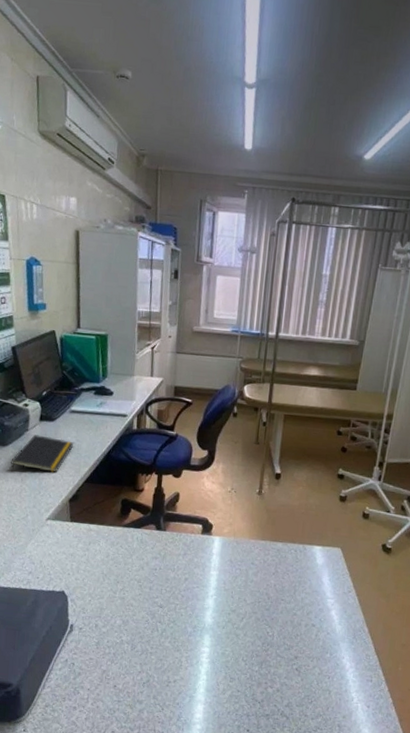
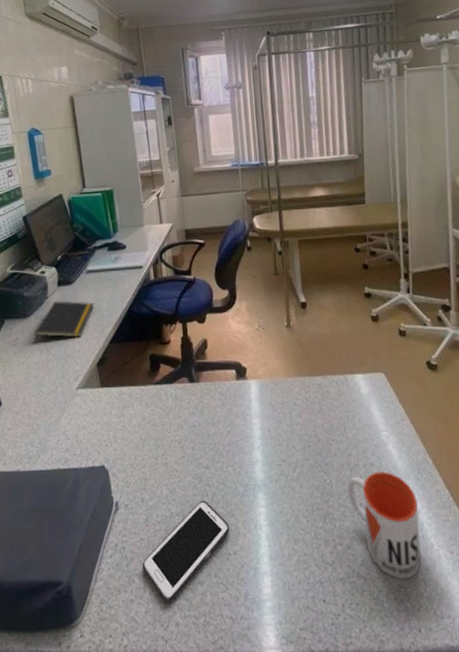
cell phone: none [87,634,174,715] -> present [142,500,230,604]
mug: none [286,632,348,723] -> present [347,471,421,579]

